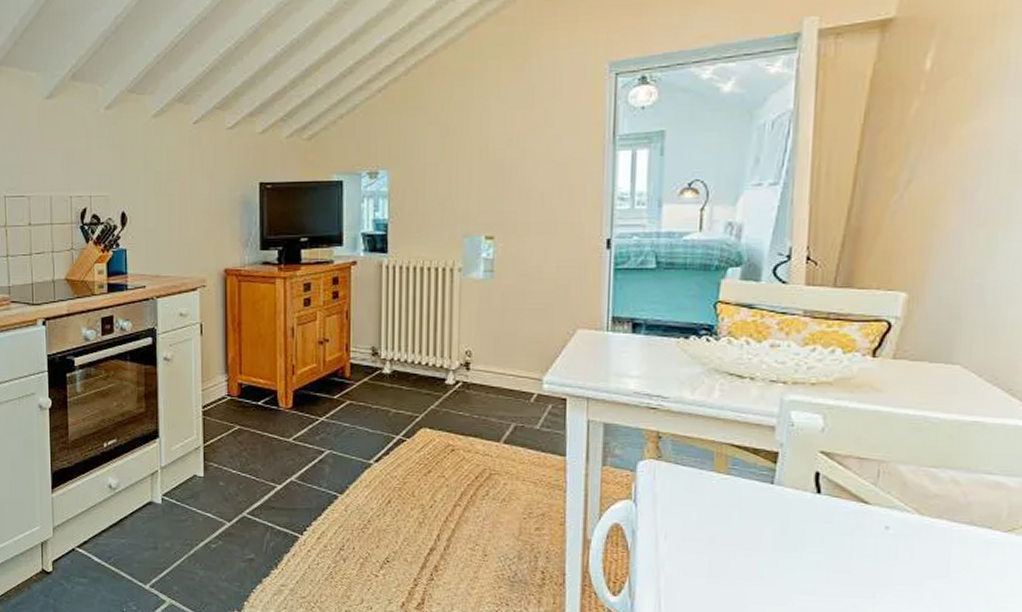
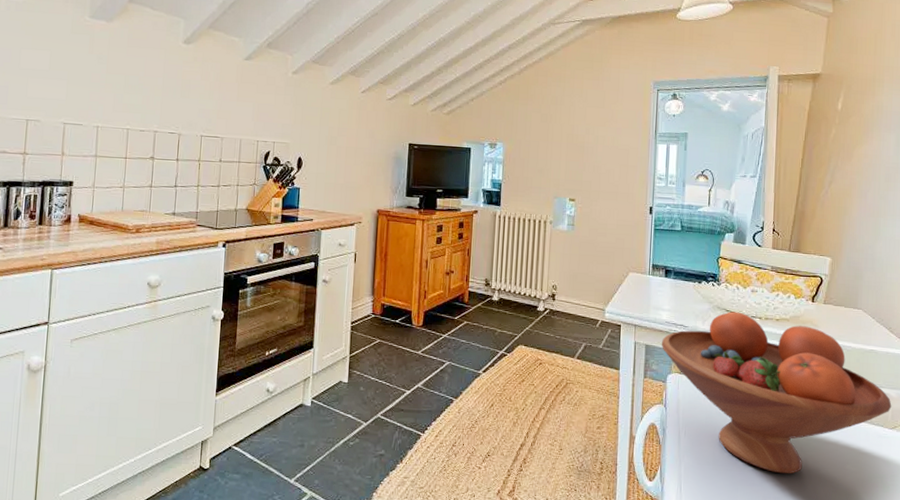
fruit bowl: none [627,375,1009,591] -> present [661,311,892,474]

